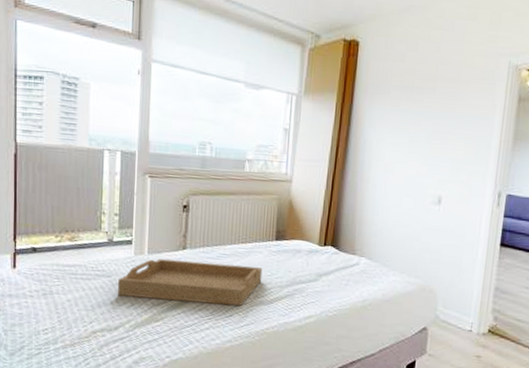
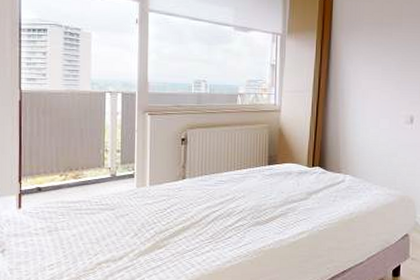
serving tray: present [118,259,263,307] -> none [122,189,258,228]

